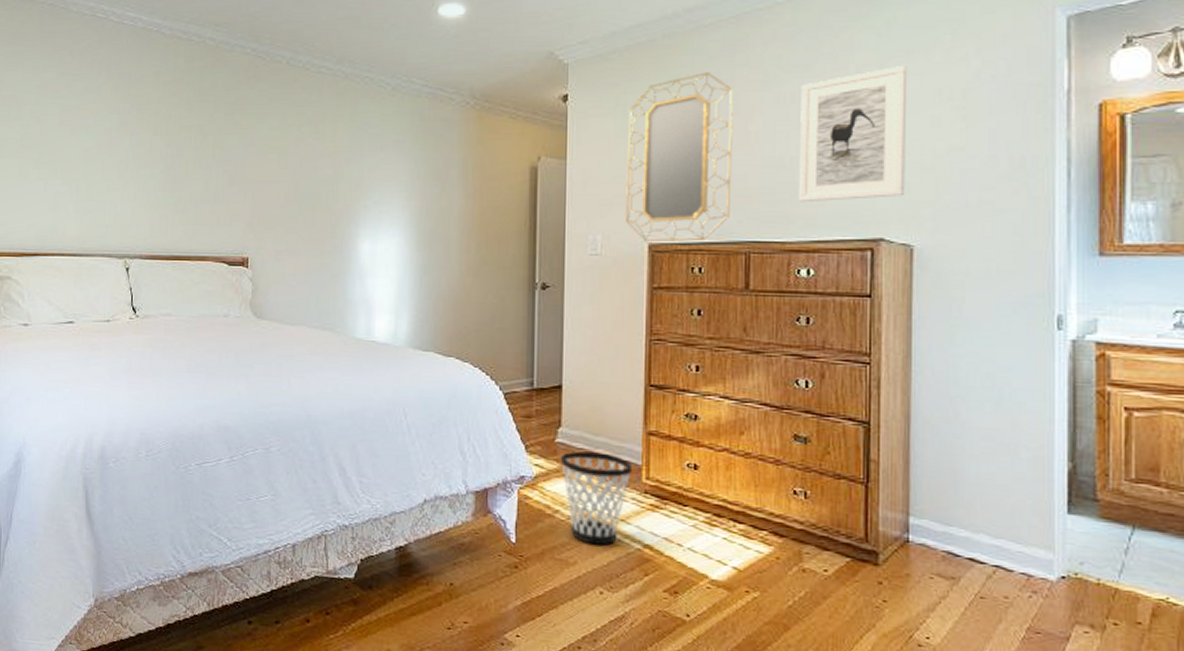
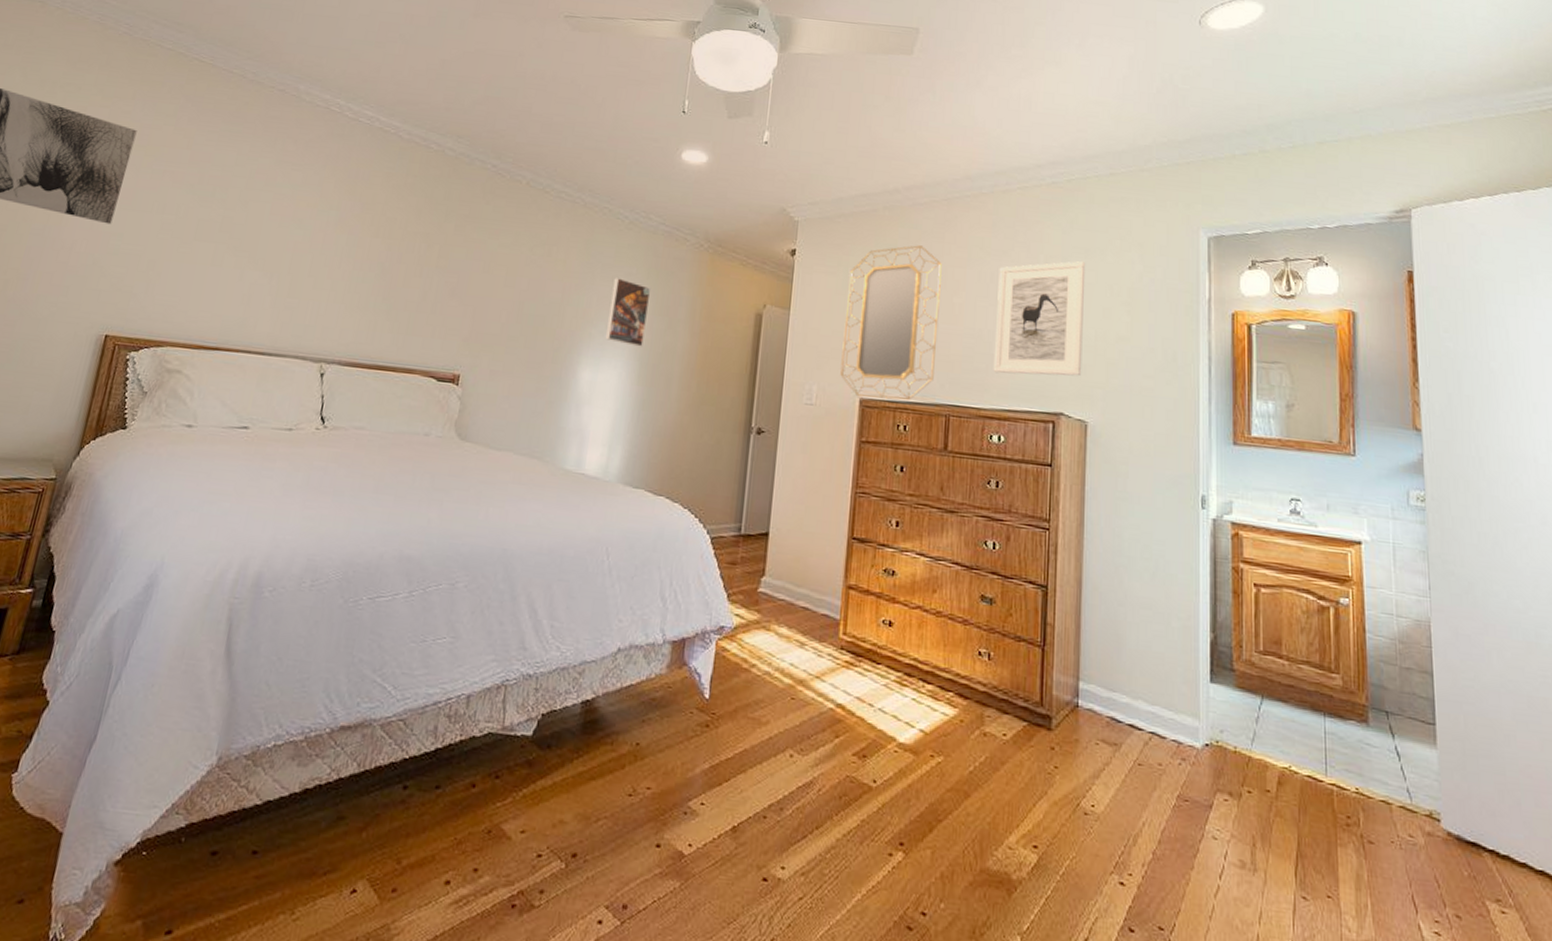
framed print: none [380,147,421,214] -> present [605,278,652,347]
wastebasket: present [560,451,633,545] -> none [761,602,831,704]

